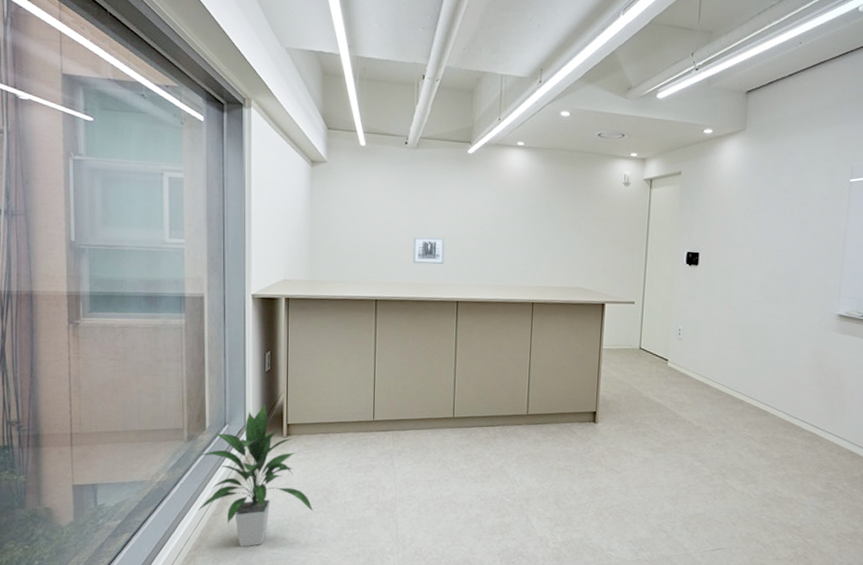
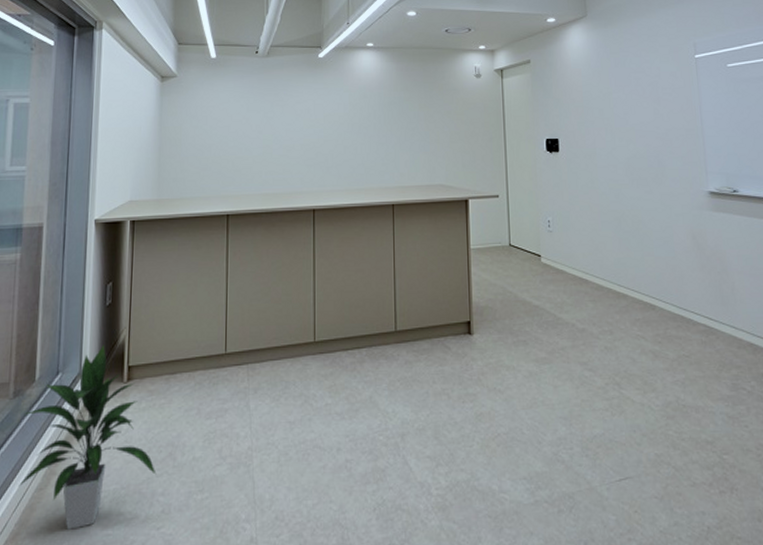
wall art: present [413,236,445,264] -> none [265,143,299,173]

